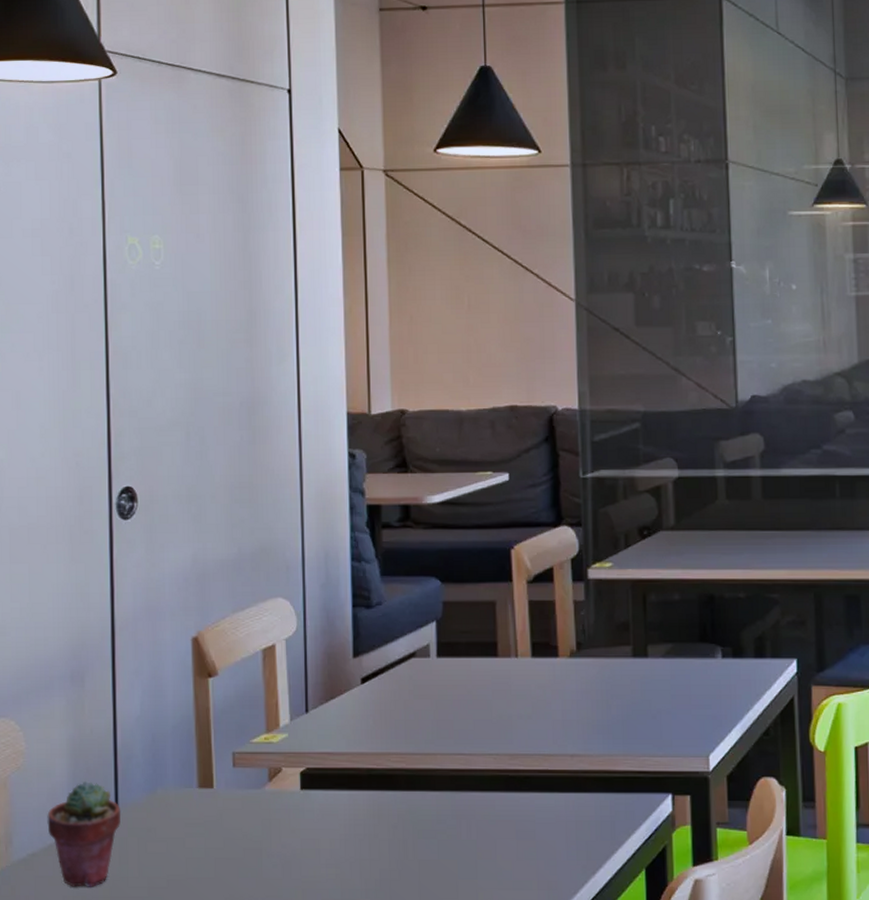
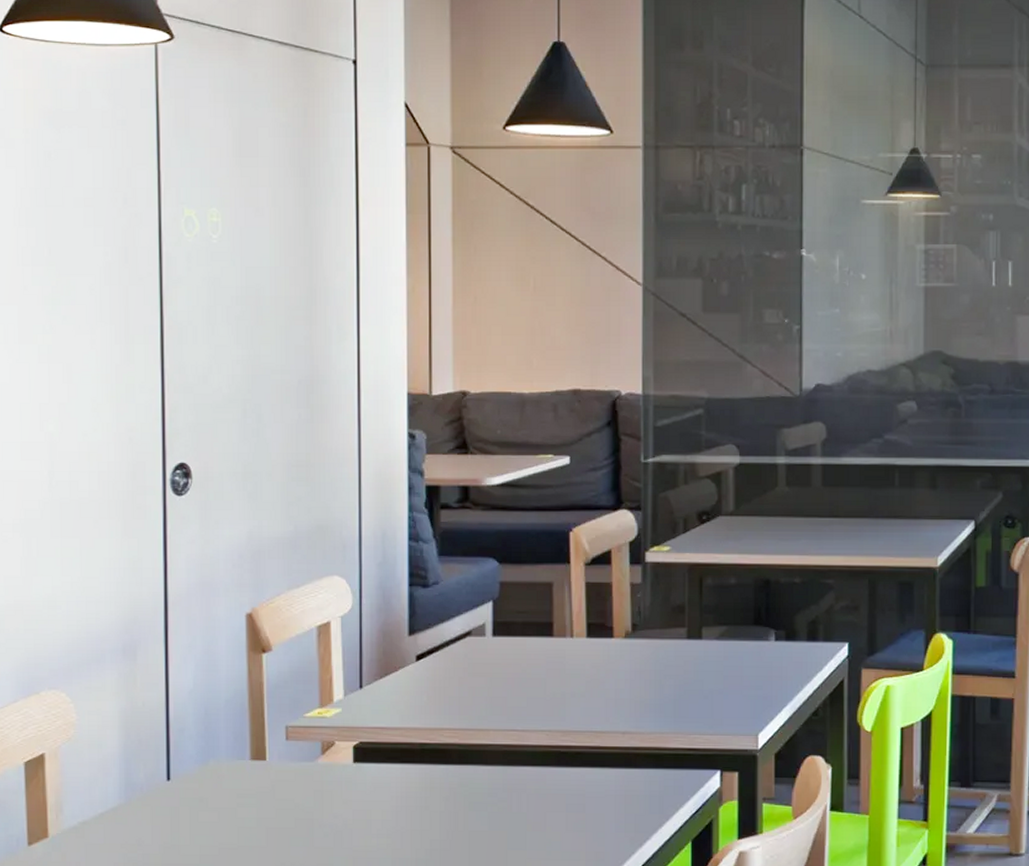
potted succulent: present [47,782,120,889] -> none [98,753,172,856]

